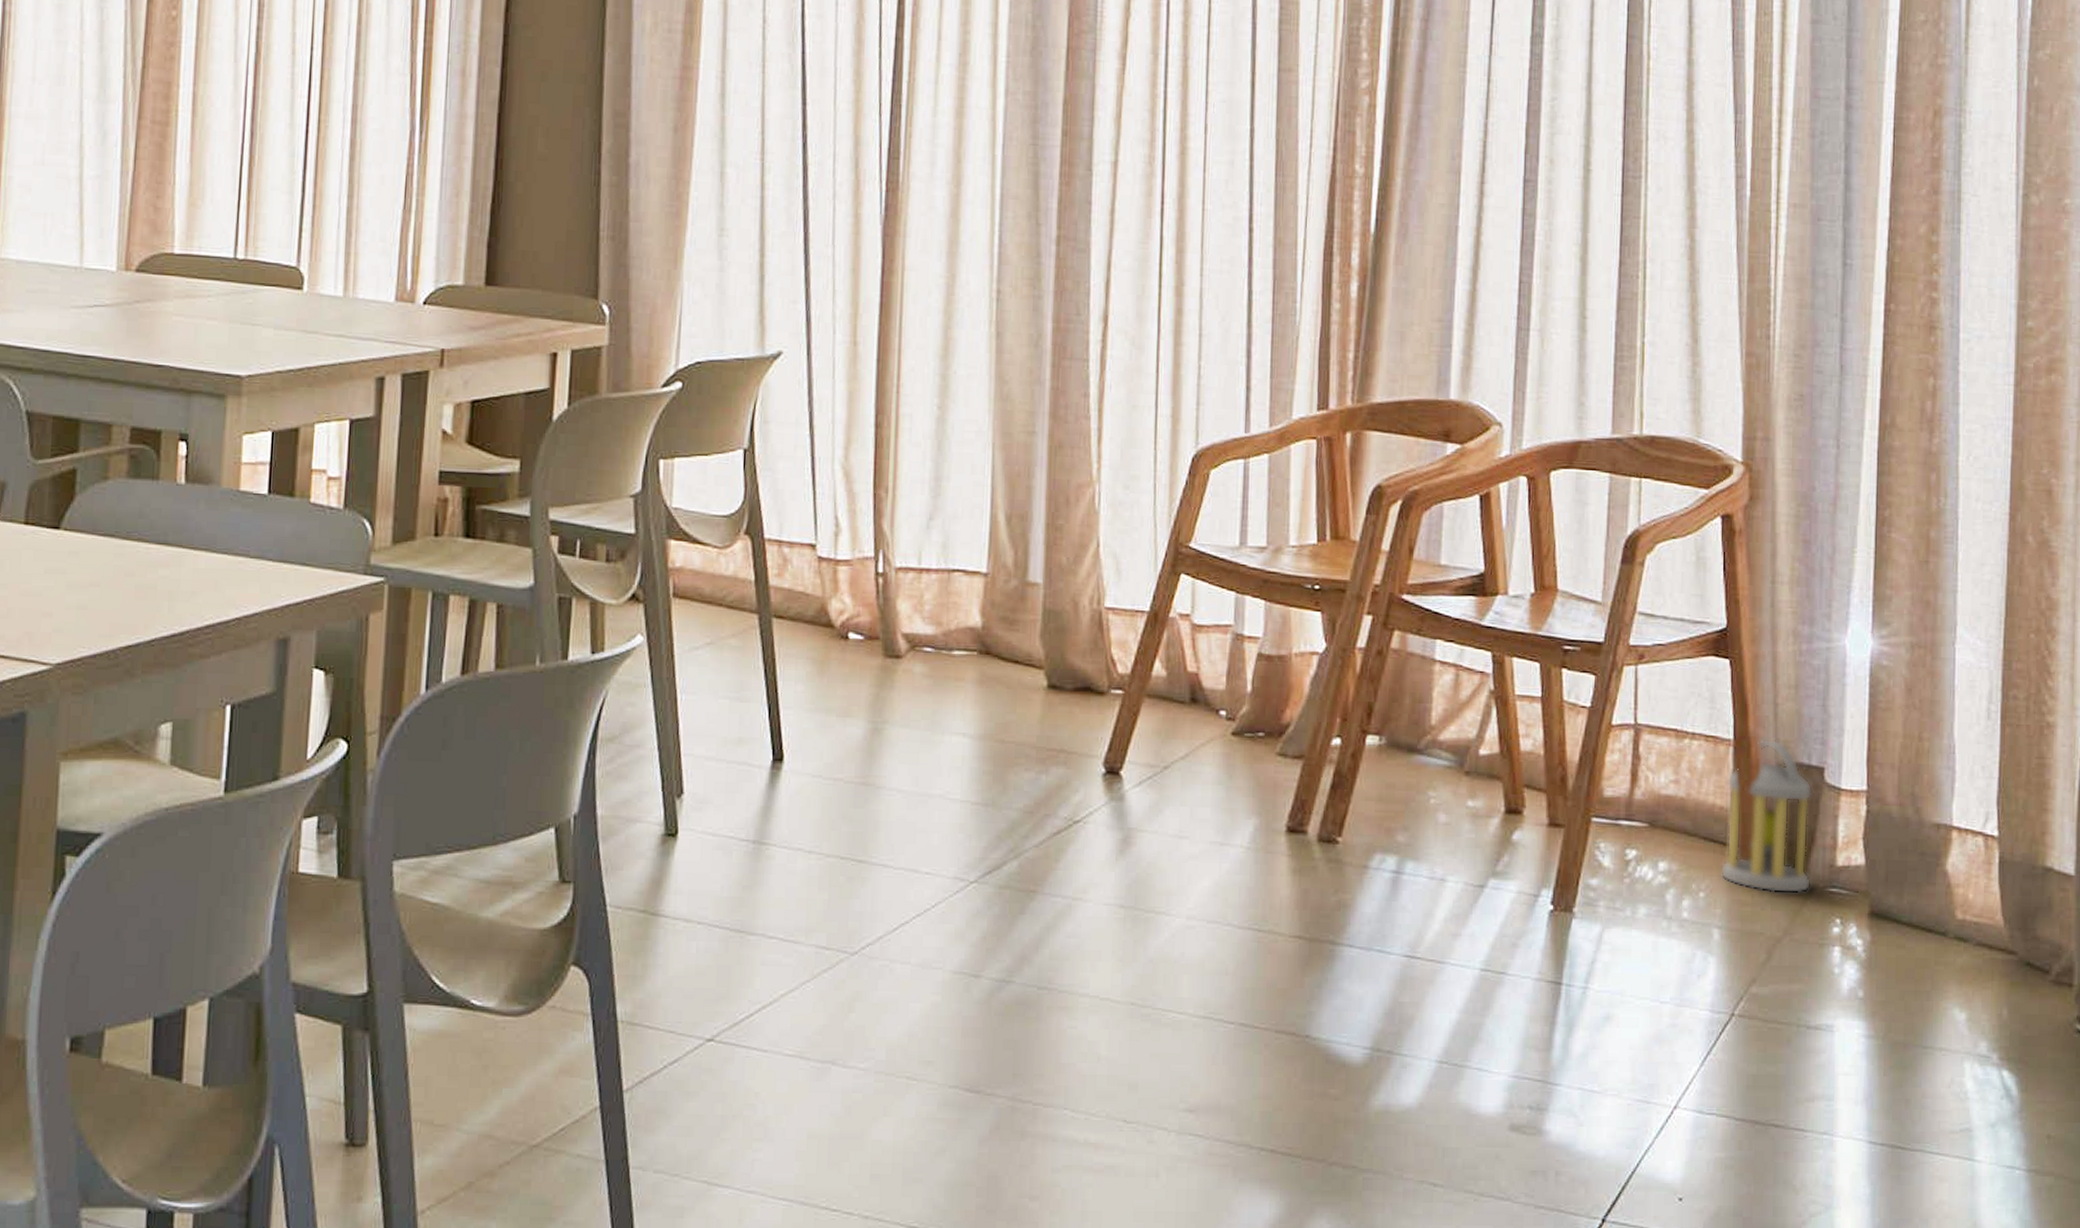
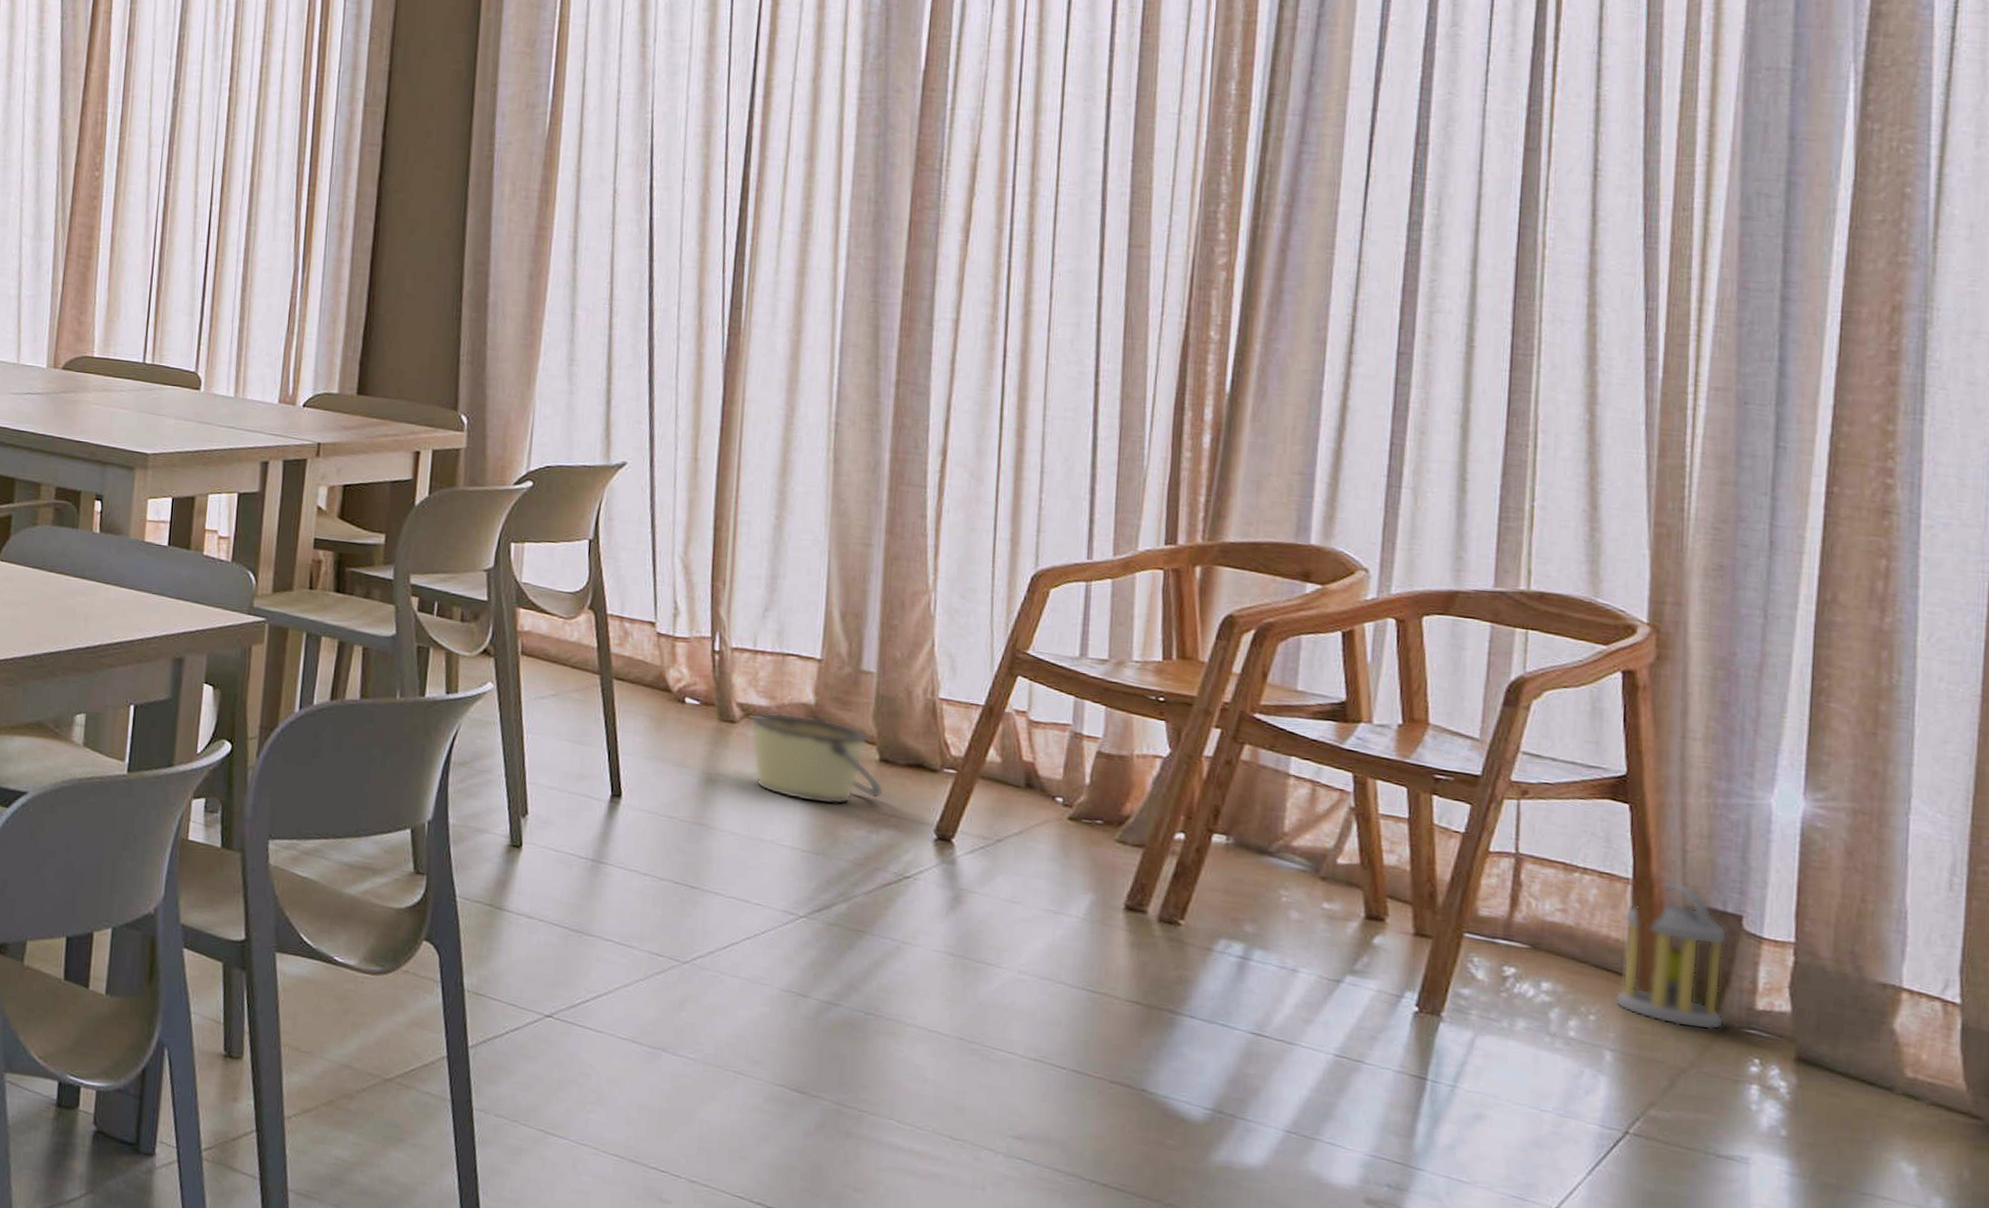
bucket: none [916,640,1053,745] -> present [750,712,884,805]

